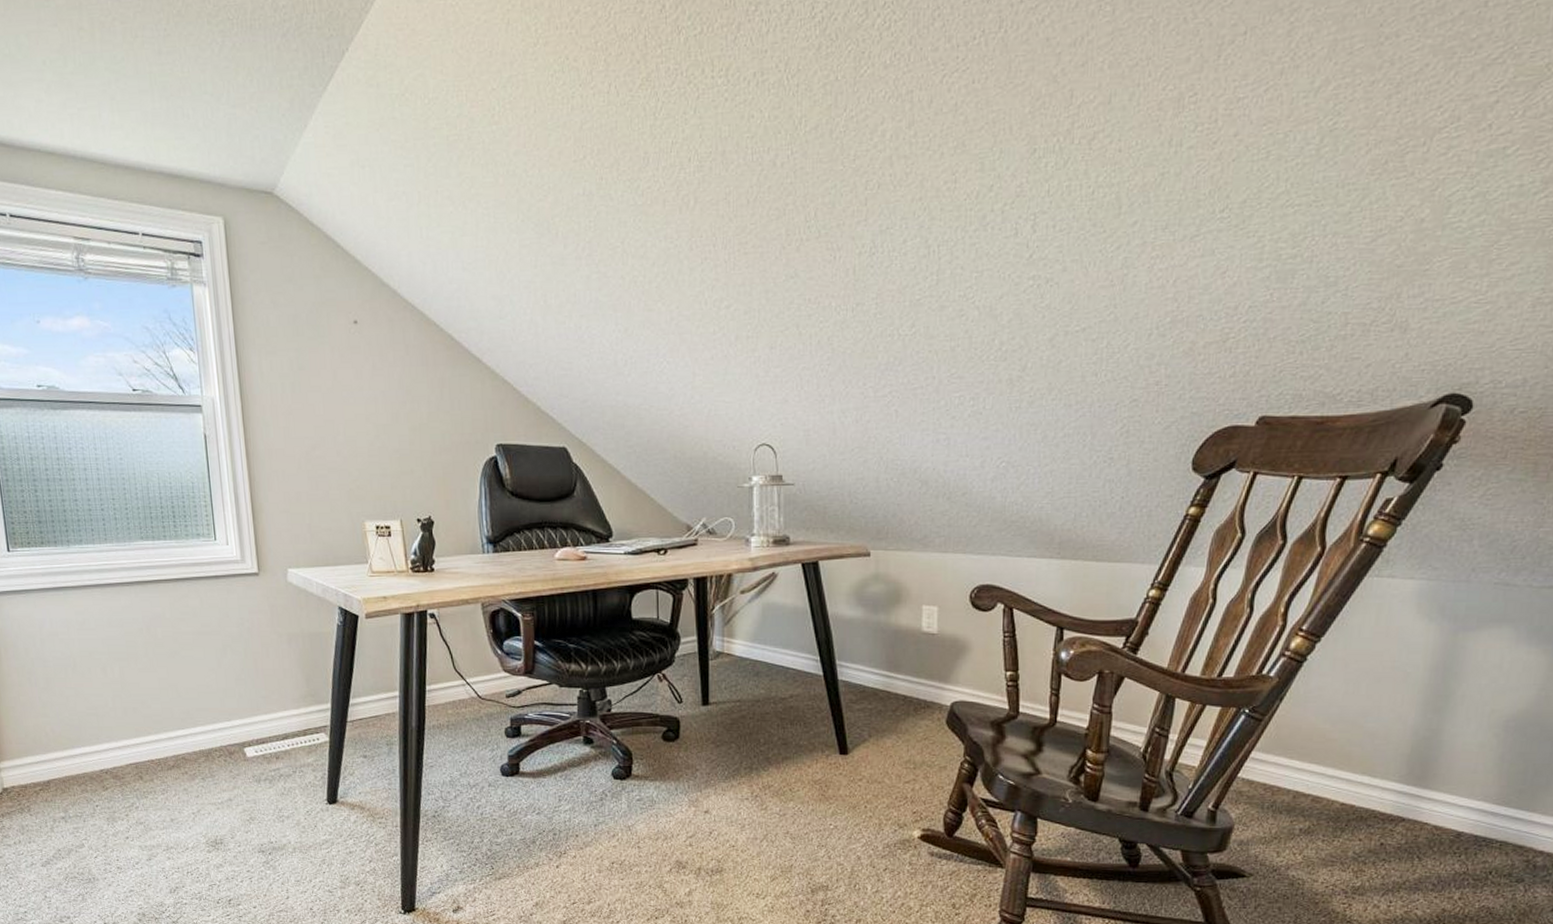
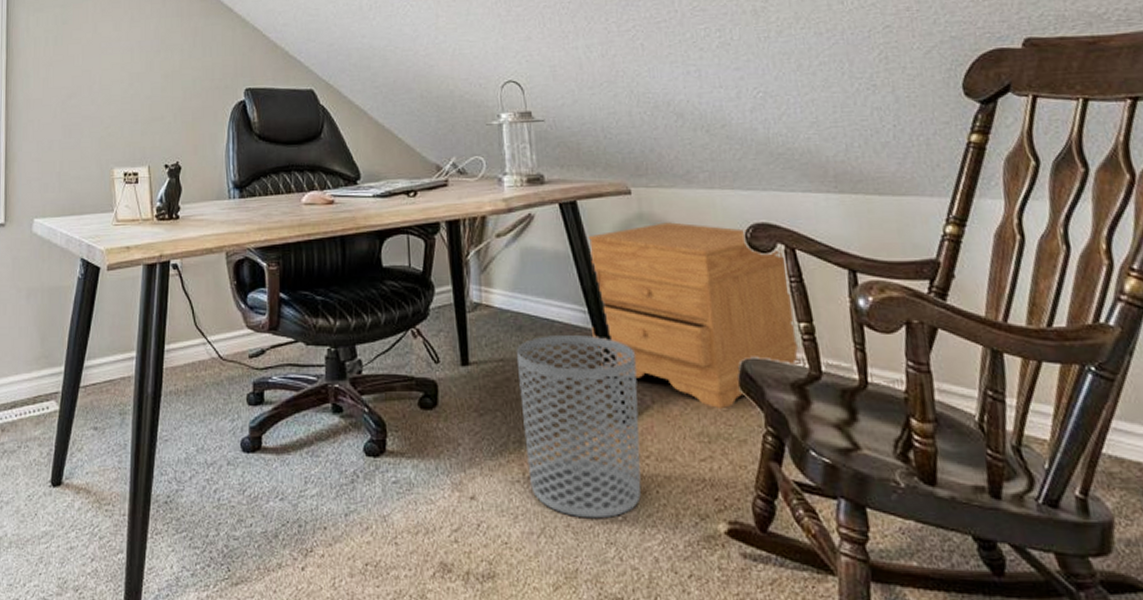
waste bin: none [752,680,858,828] -> present [516,335,642,519]
nightstand: none [822,582,1004,741] -> present [587,222,799,408]

